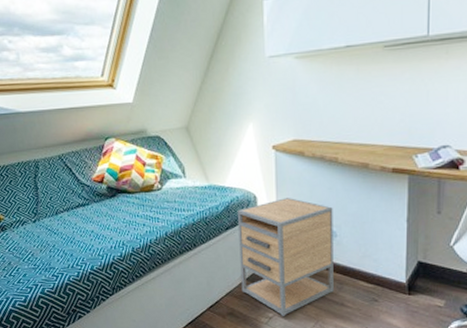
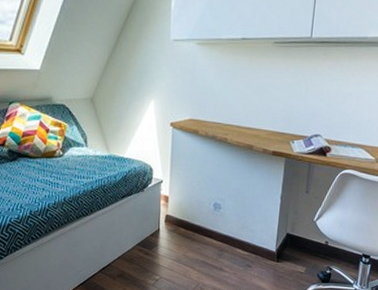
nightstand: present [238,198,334,316] -> none [132,172,220,279]

